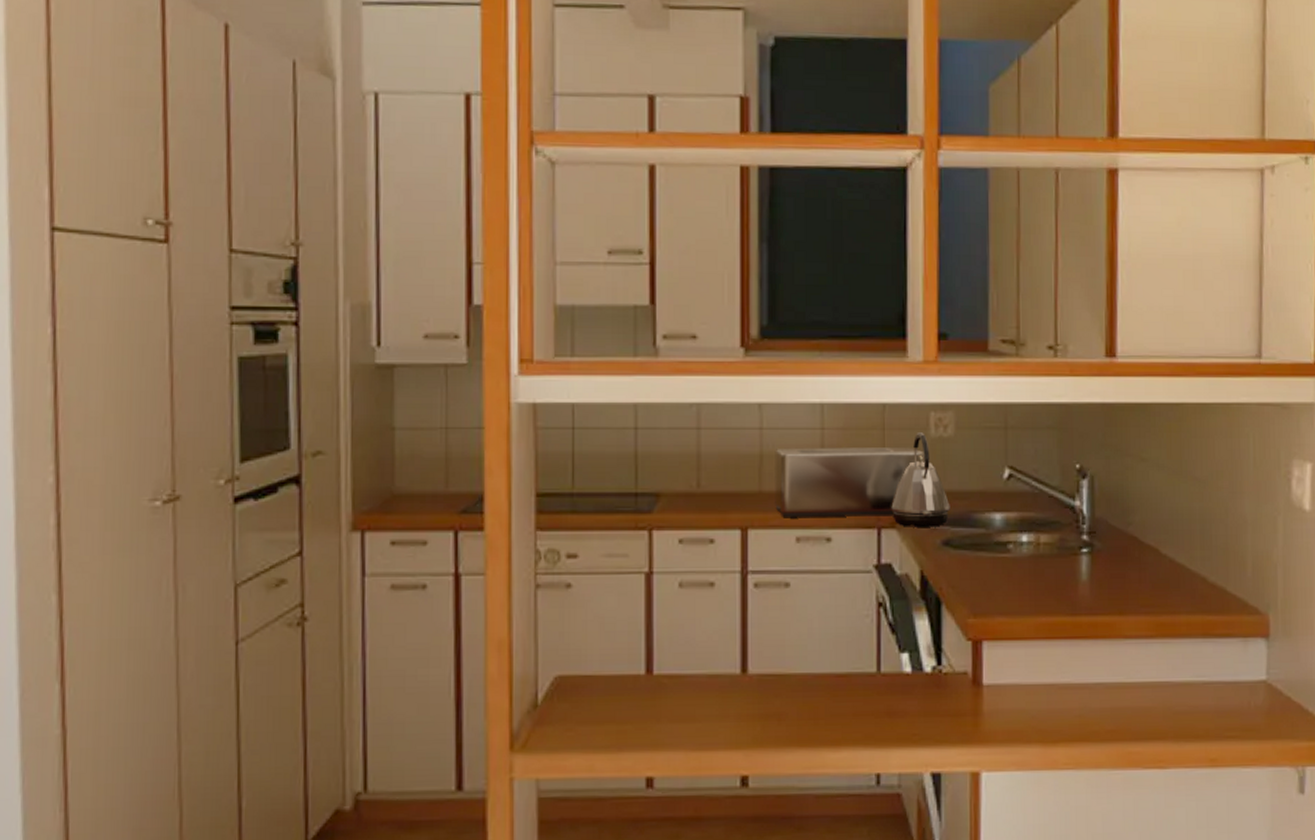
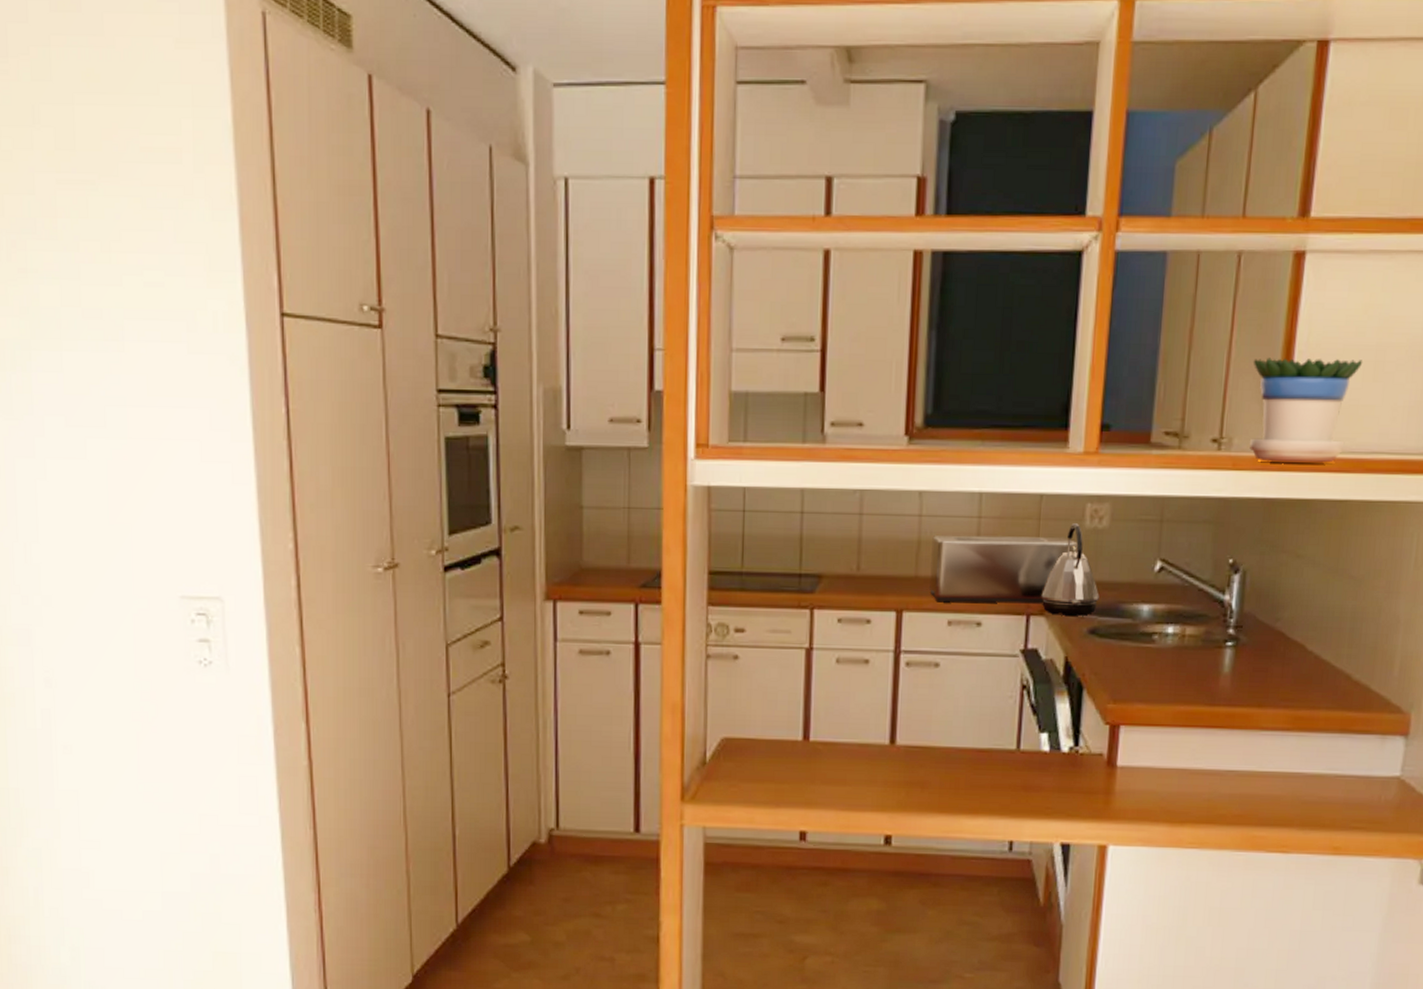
flowerpot: none [1079,267,1183,369] -> present [1250,358,1363,464]

